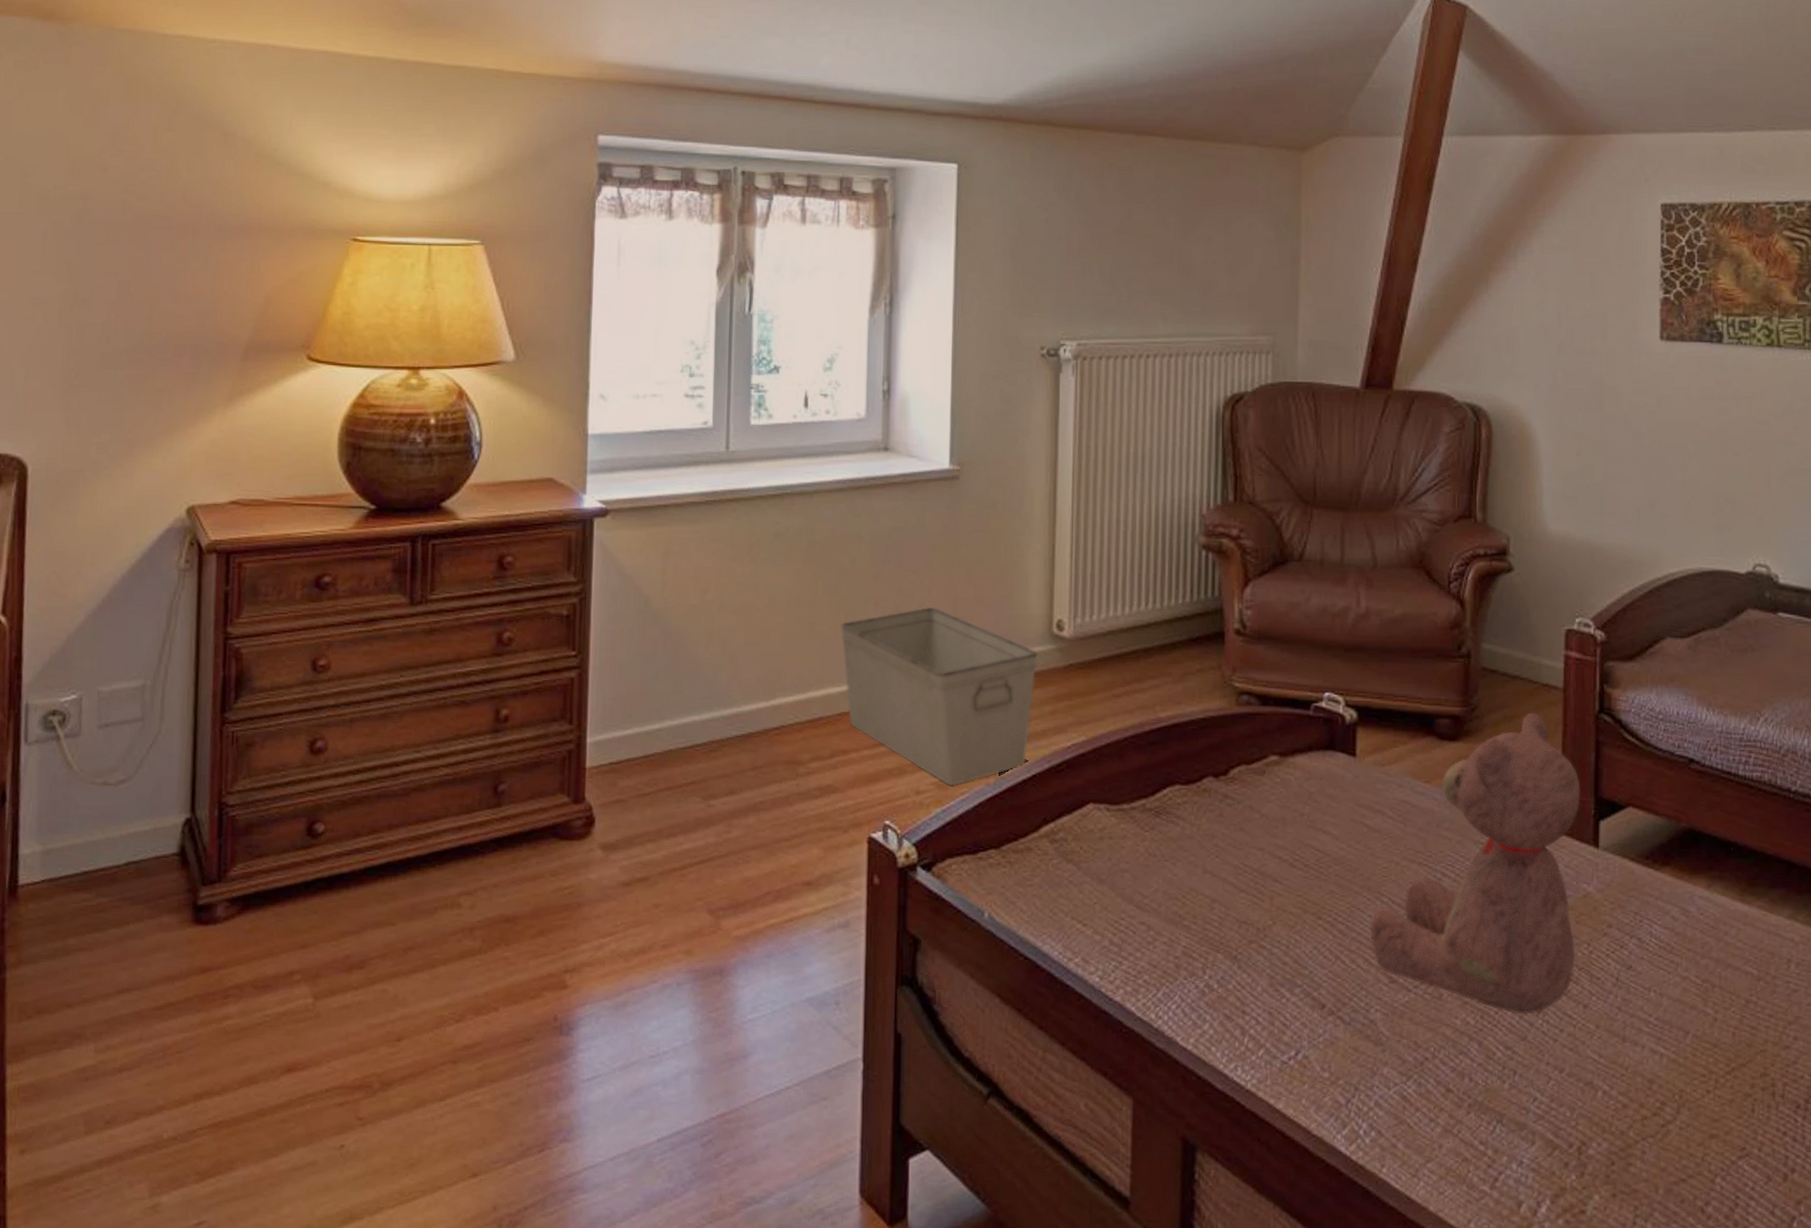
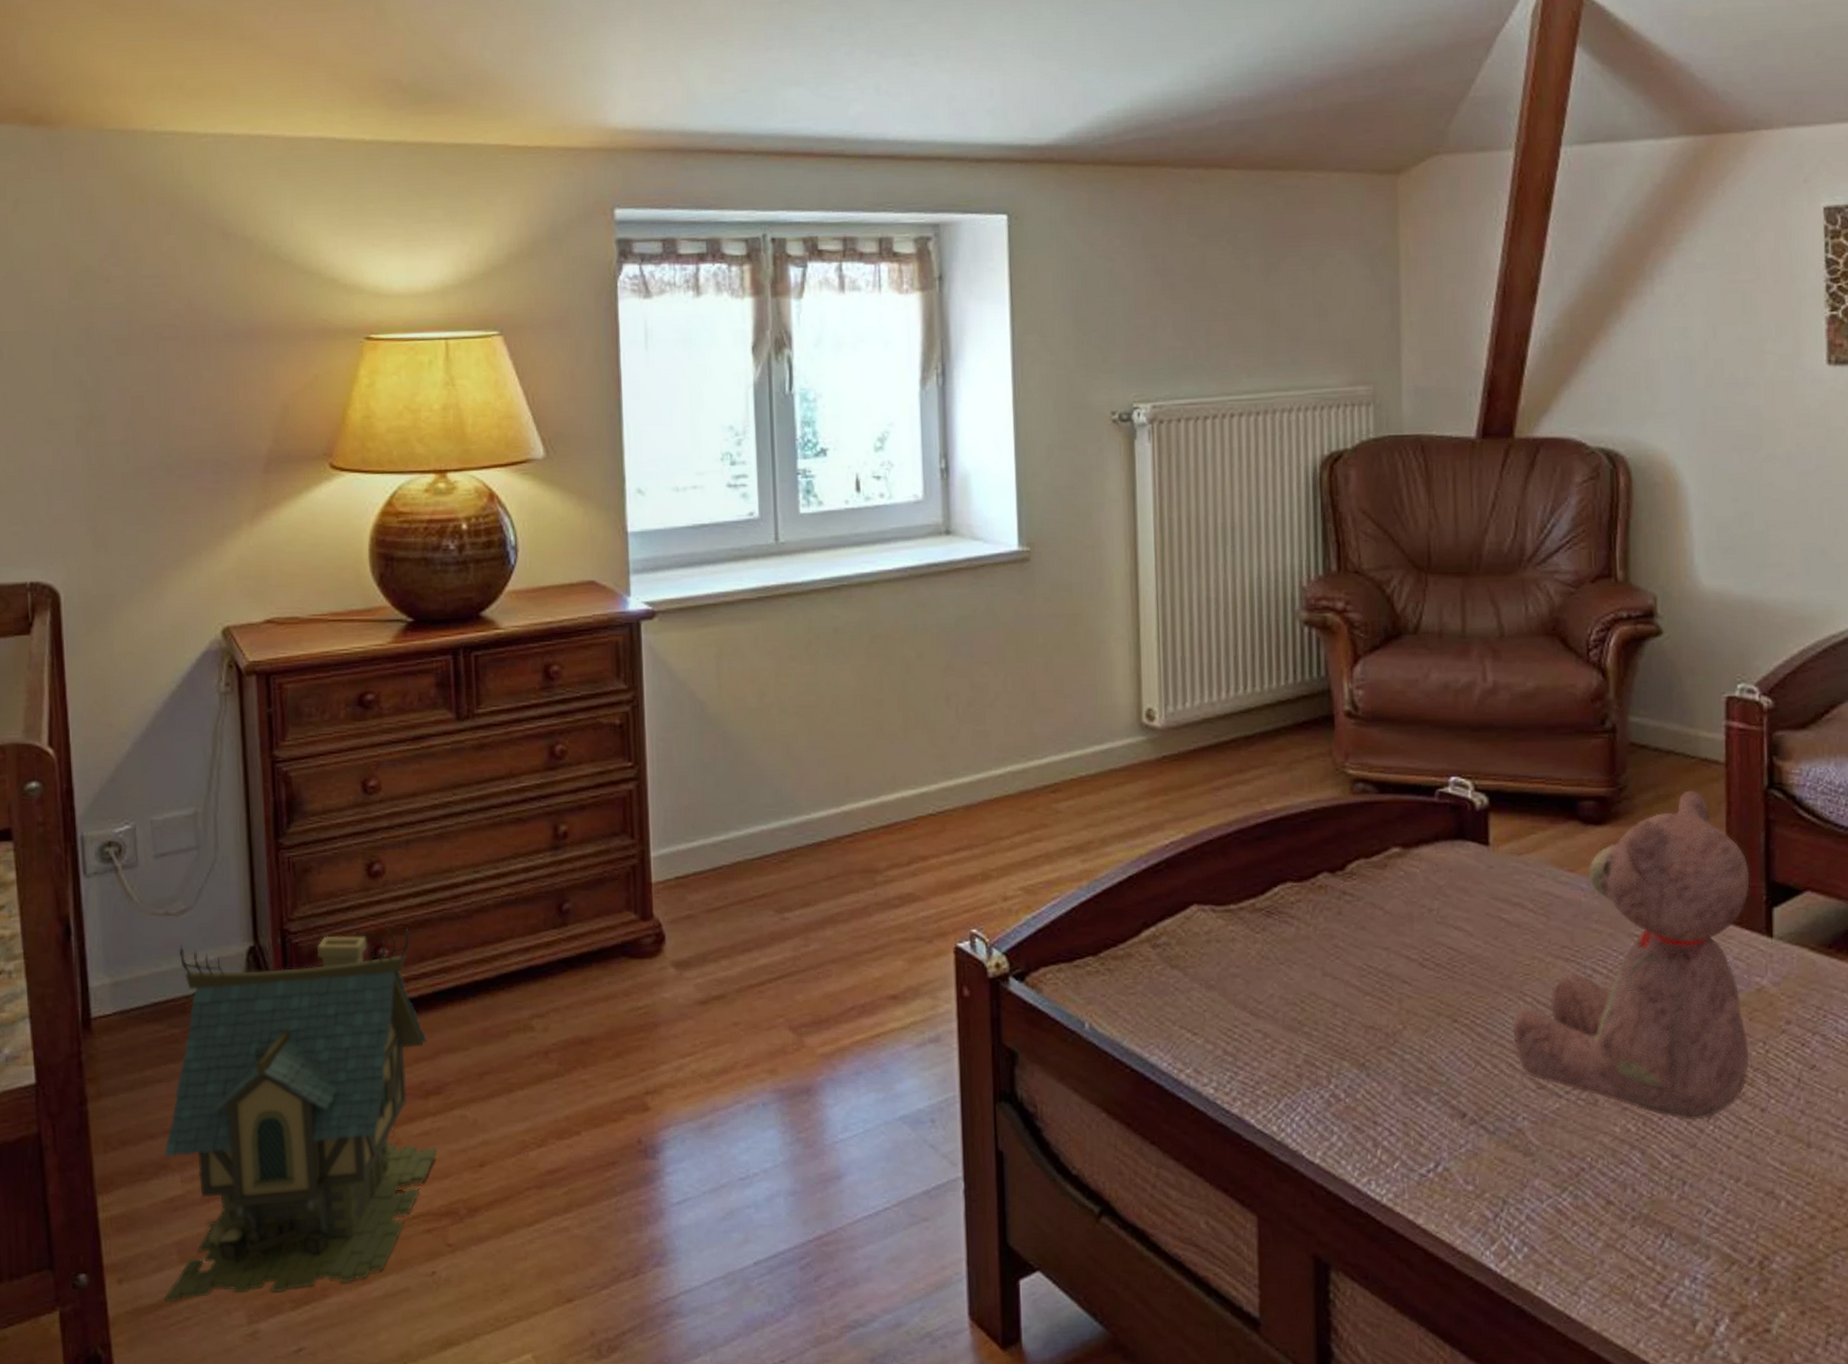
toy house: none [67,803,356,1174] -> present [164,927,437,1302]
storage bin: present [840,606,1038,786] -> none [910,700,1128,891]

